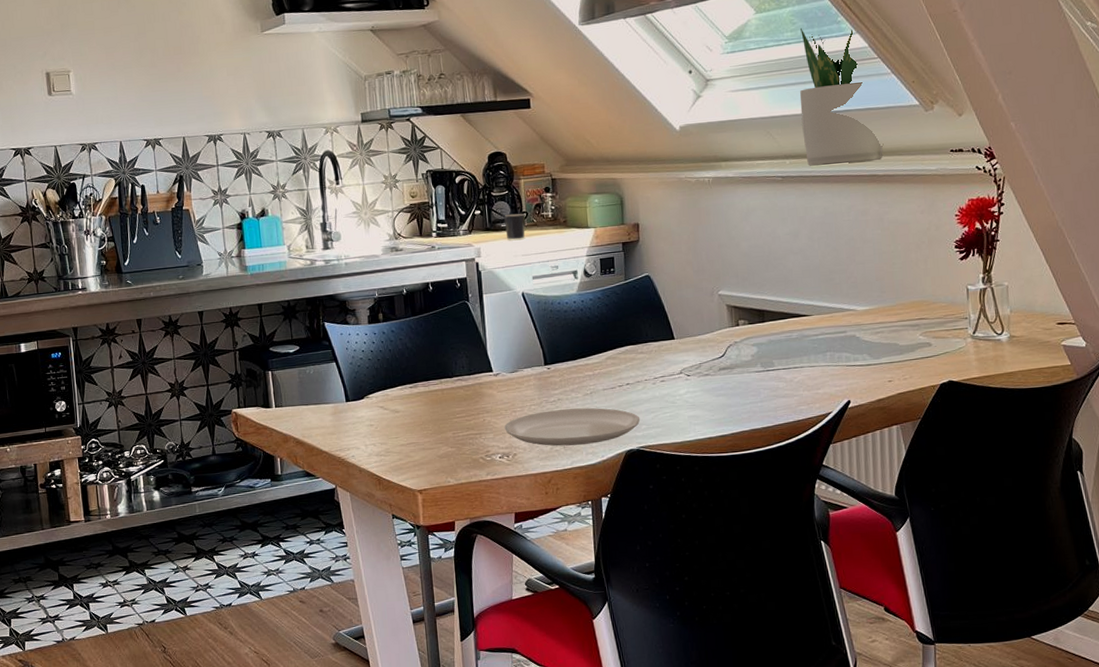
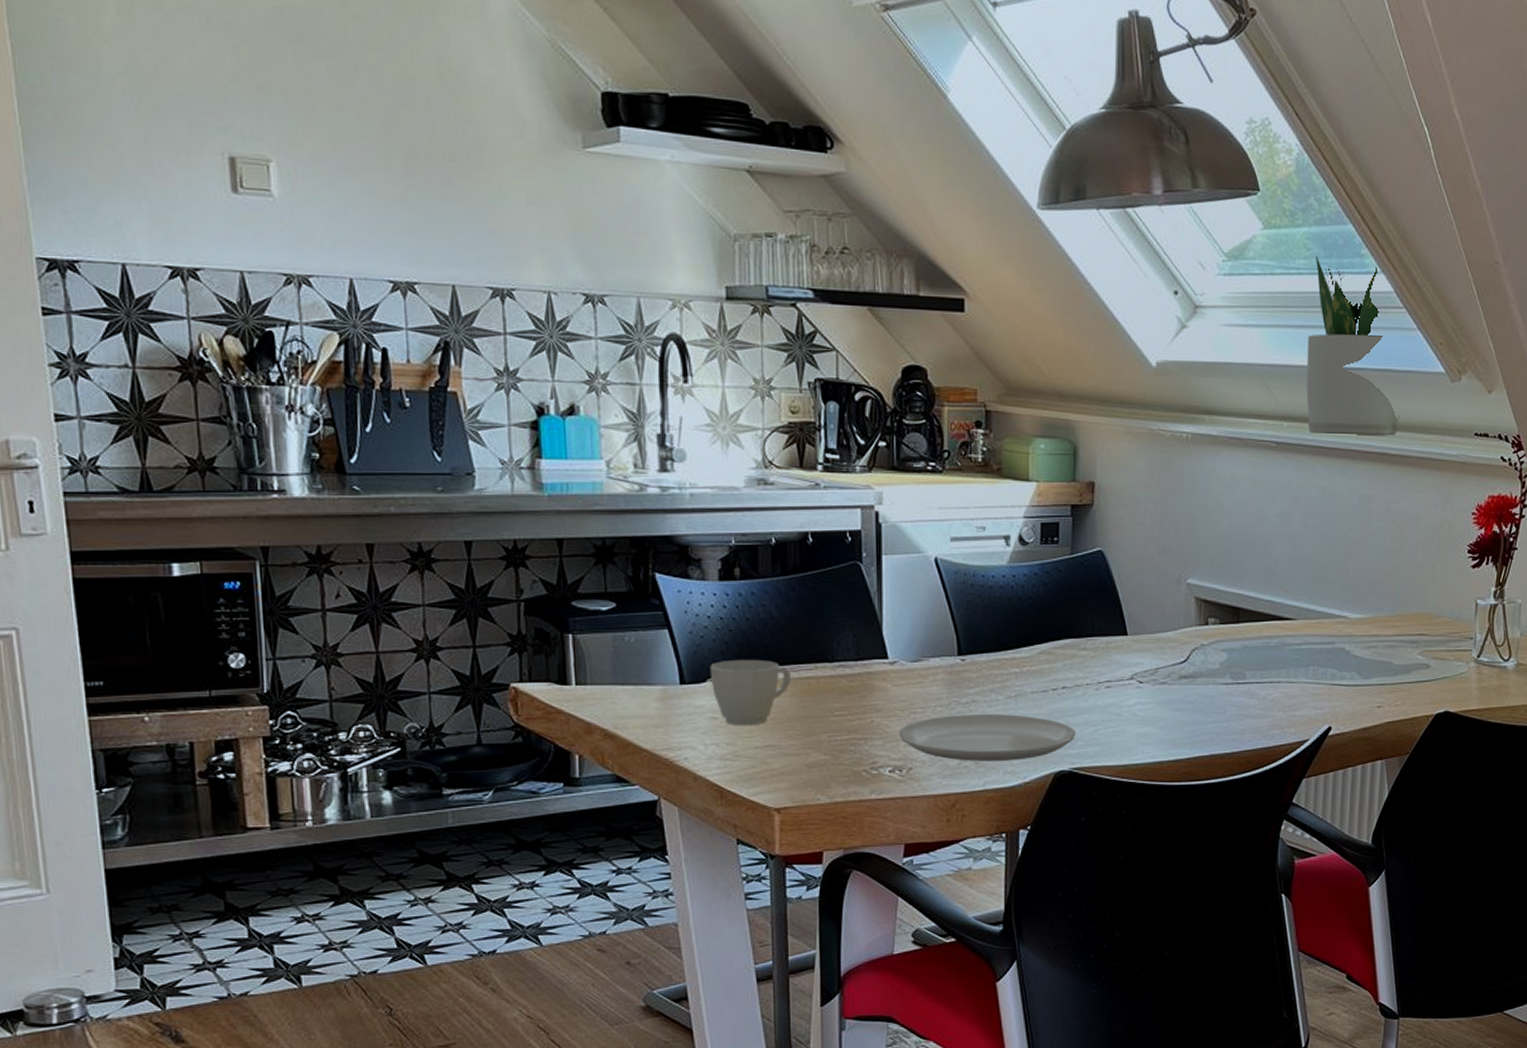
cup: none [366,379,424,430] -> present [710,659,792,726]
mug: present [504,213,526,241] -> none [918,451,947,488]

